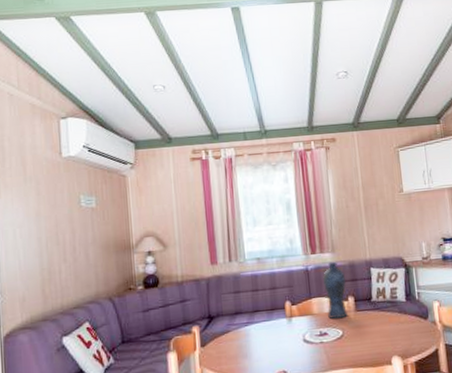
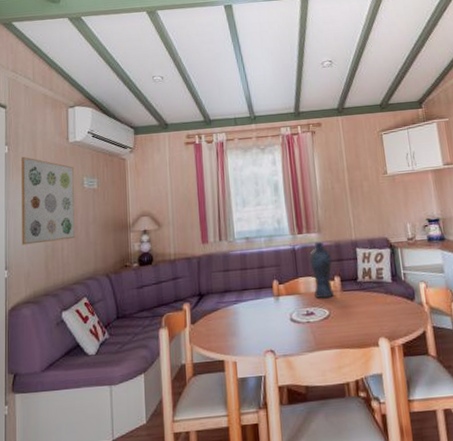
wall art: none [9,172,74,268] -> present [21,156,76,245]

